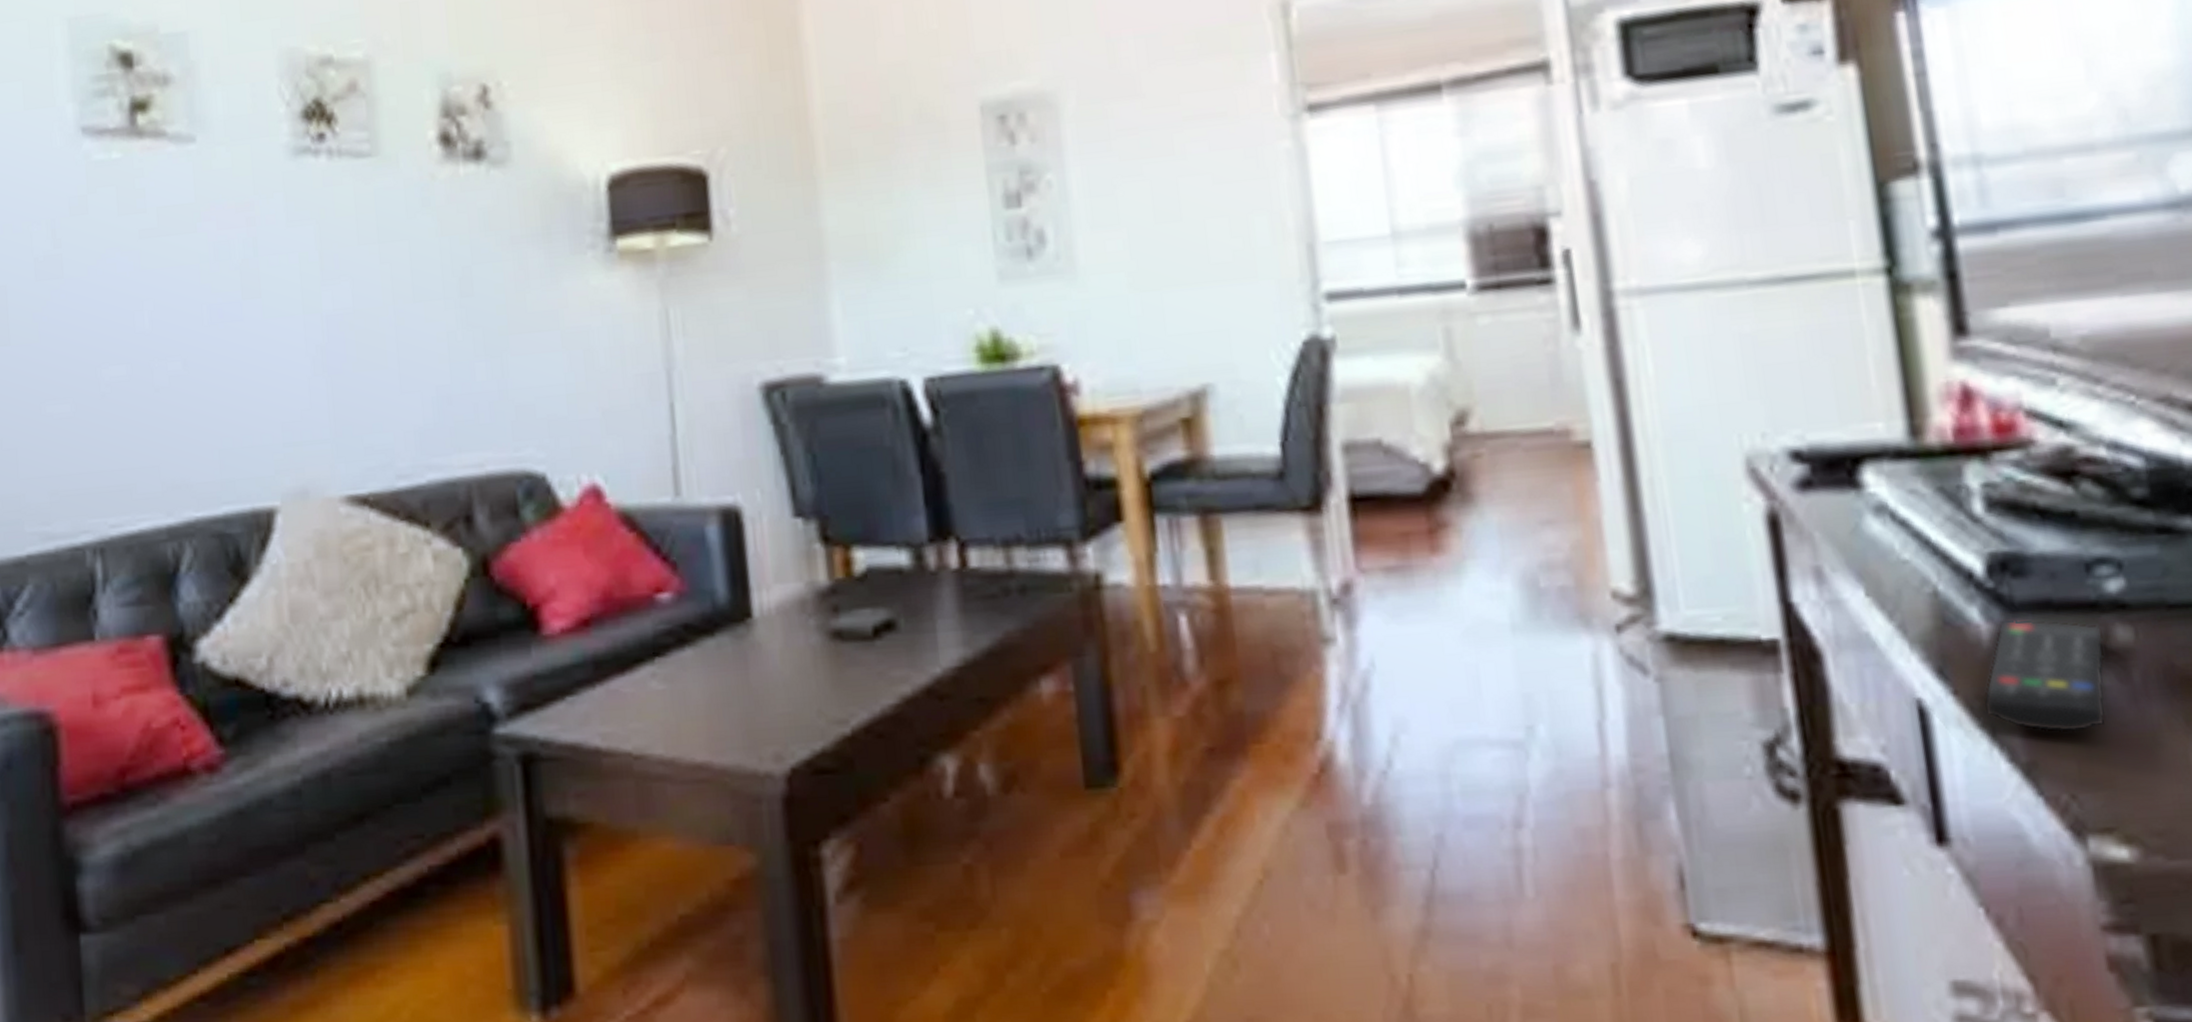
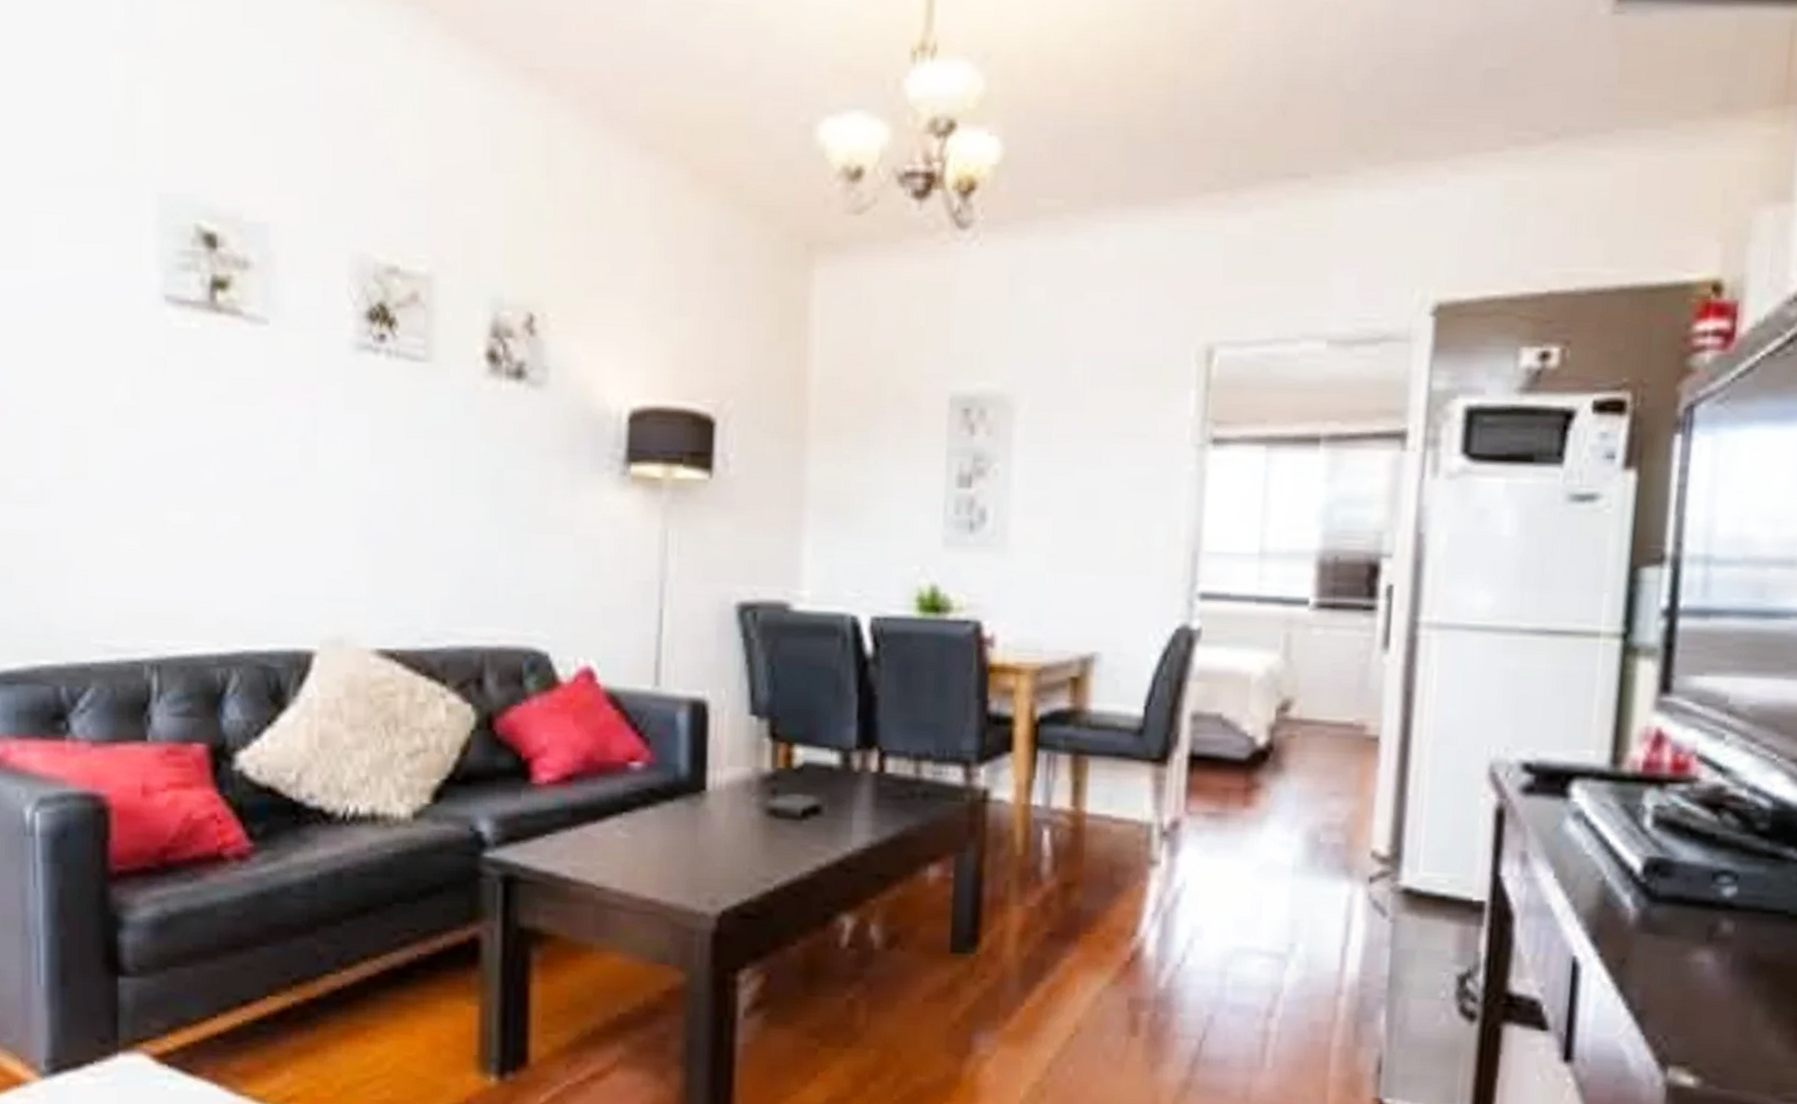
remote control: present [1983,619,2107,733] -> none [1618,907,1714,993]

